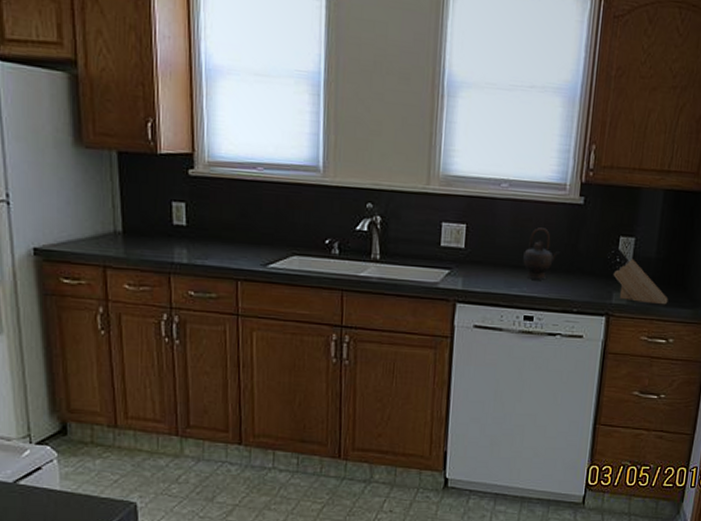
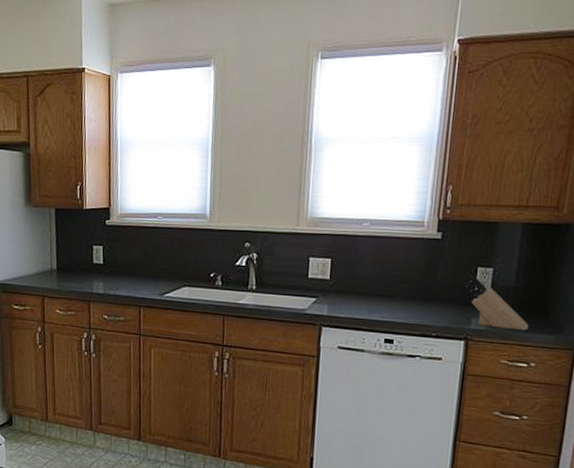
teapot: present [523,227,560,280] -> none [383,260,418,307]

